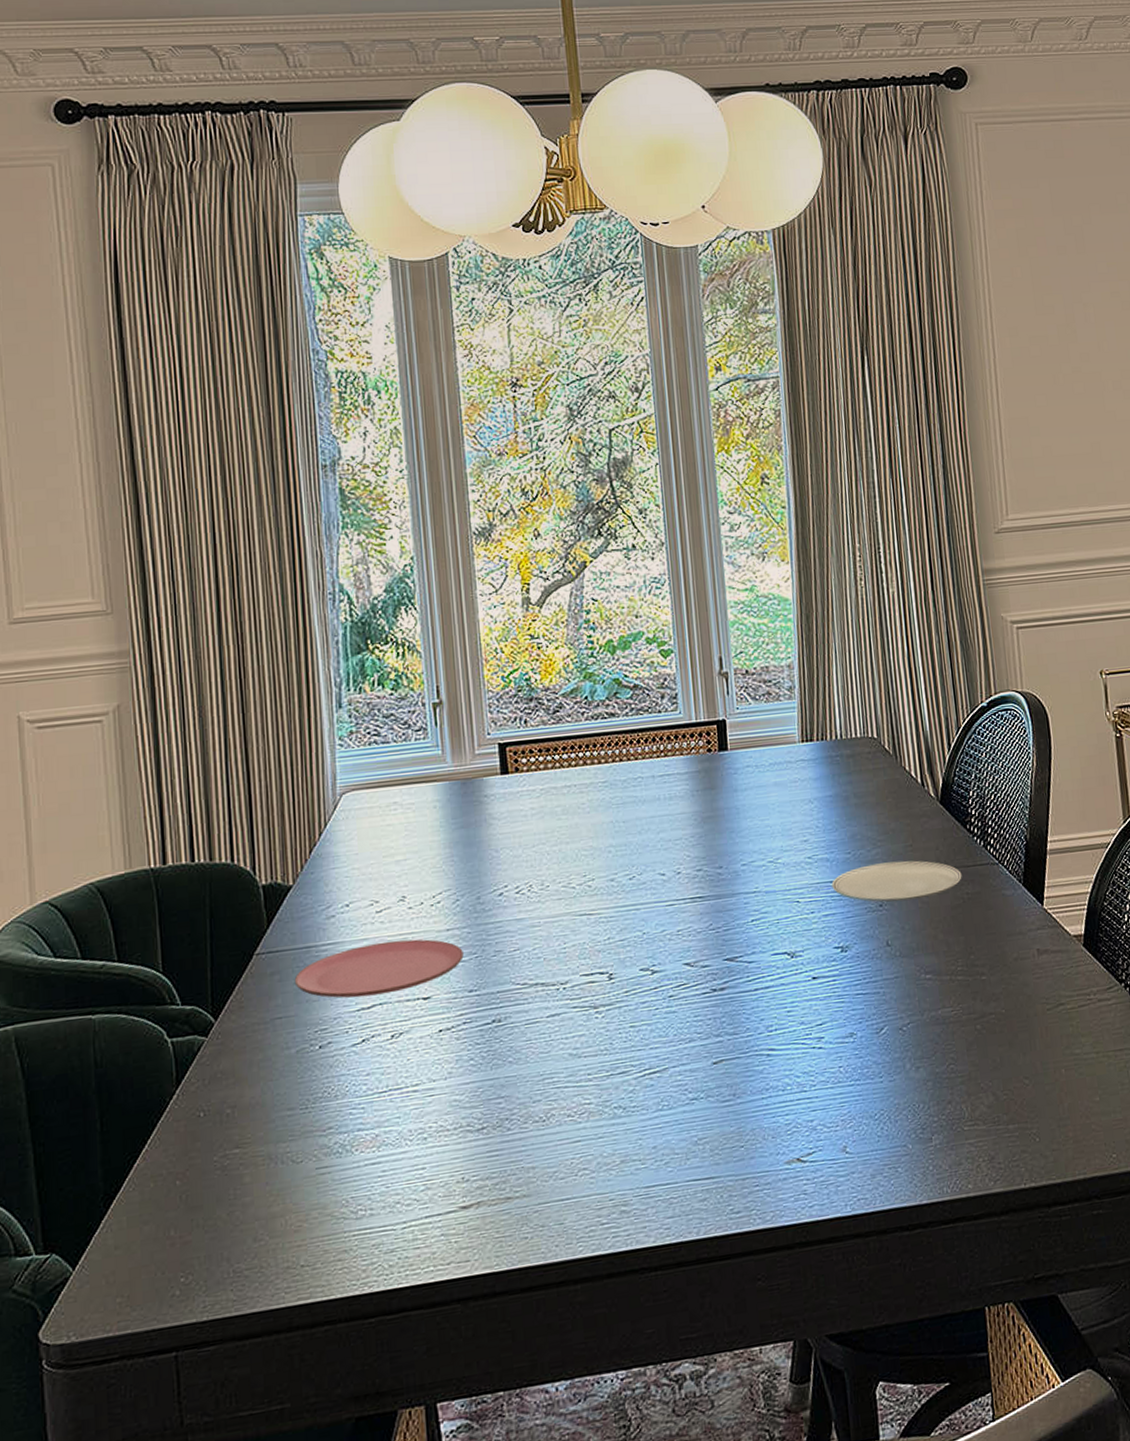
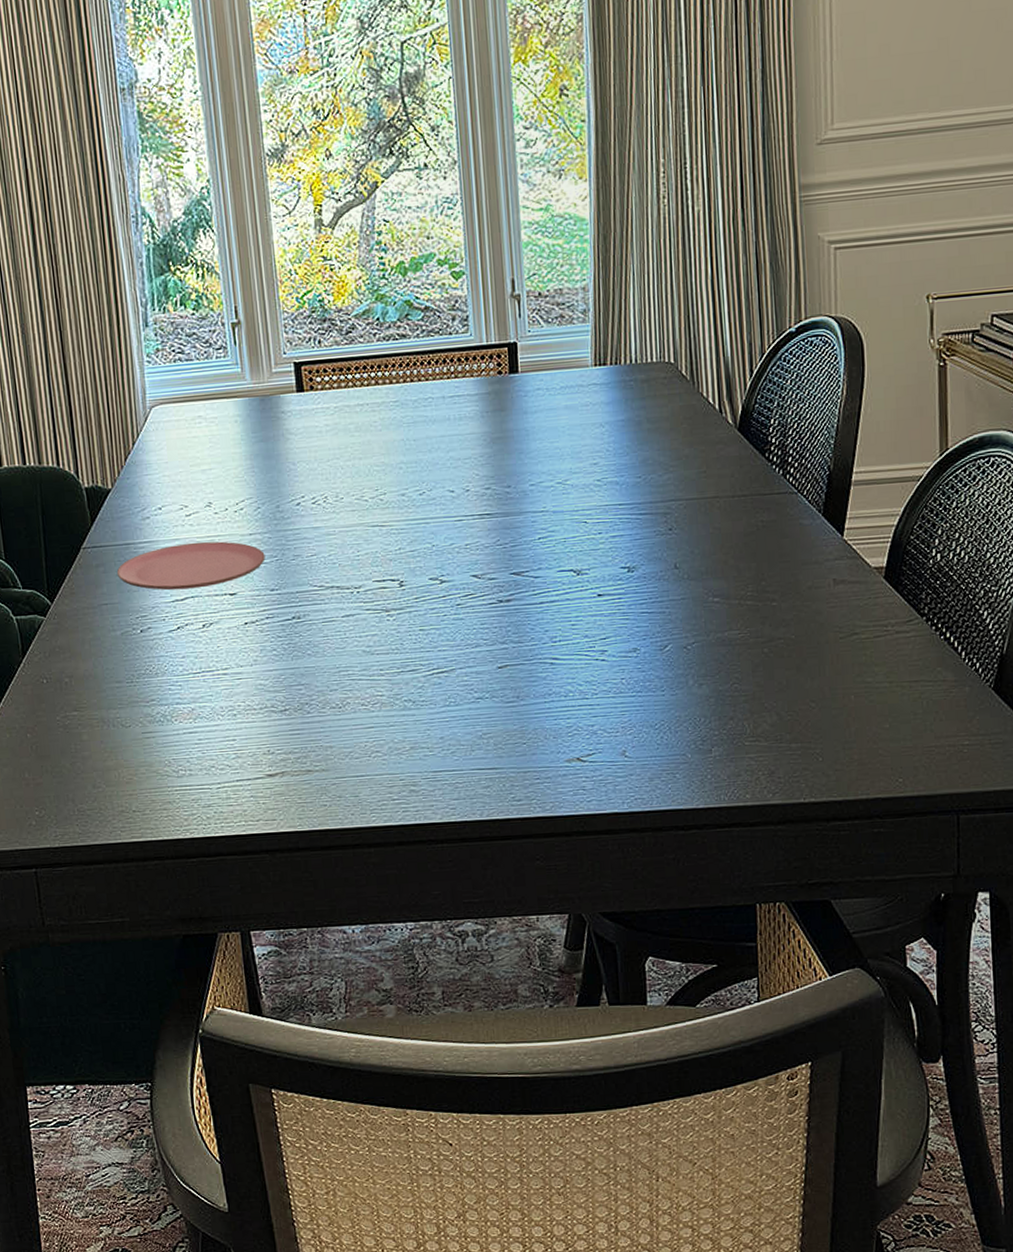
plate: present [831,860,962,902] -> none [620,486,757,527]

